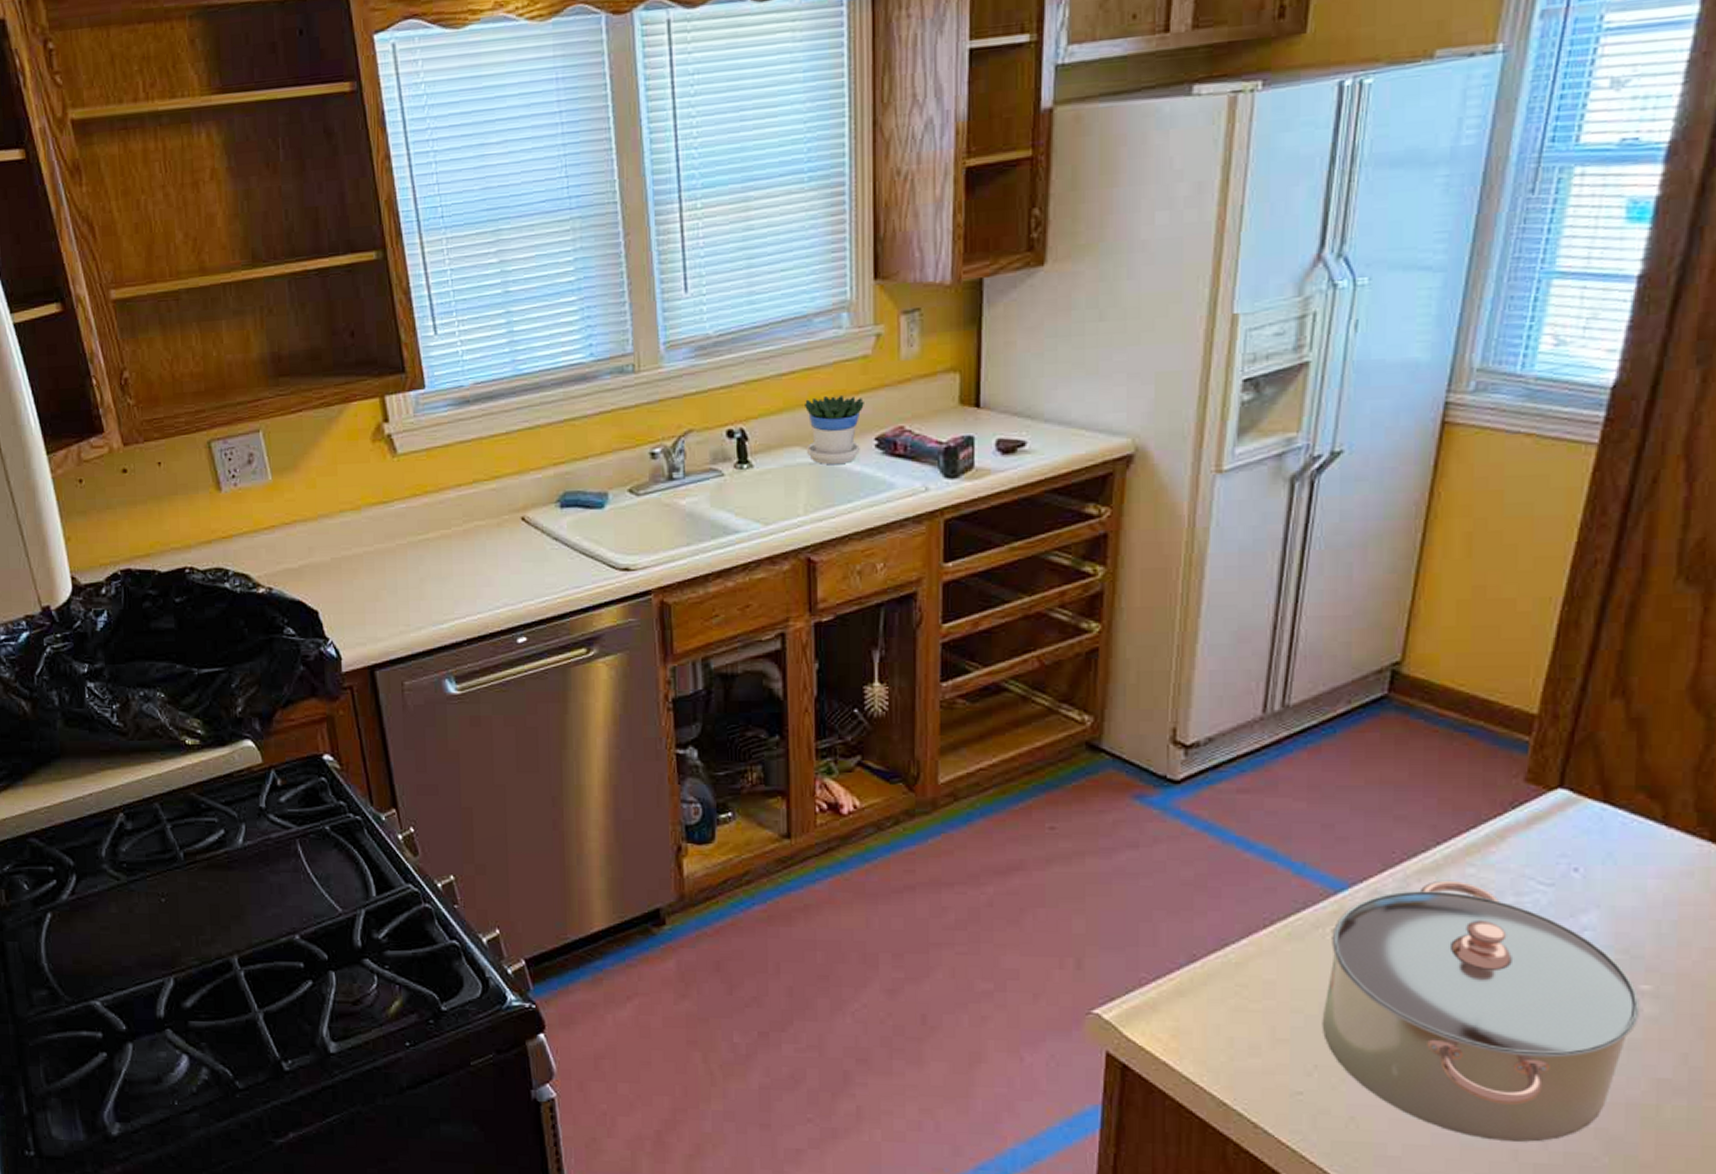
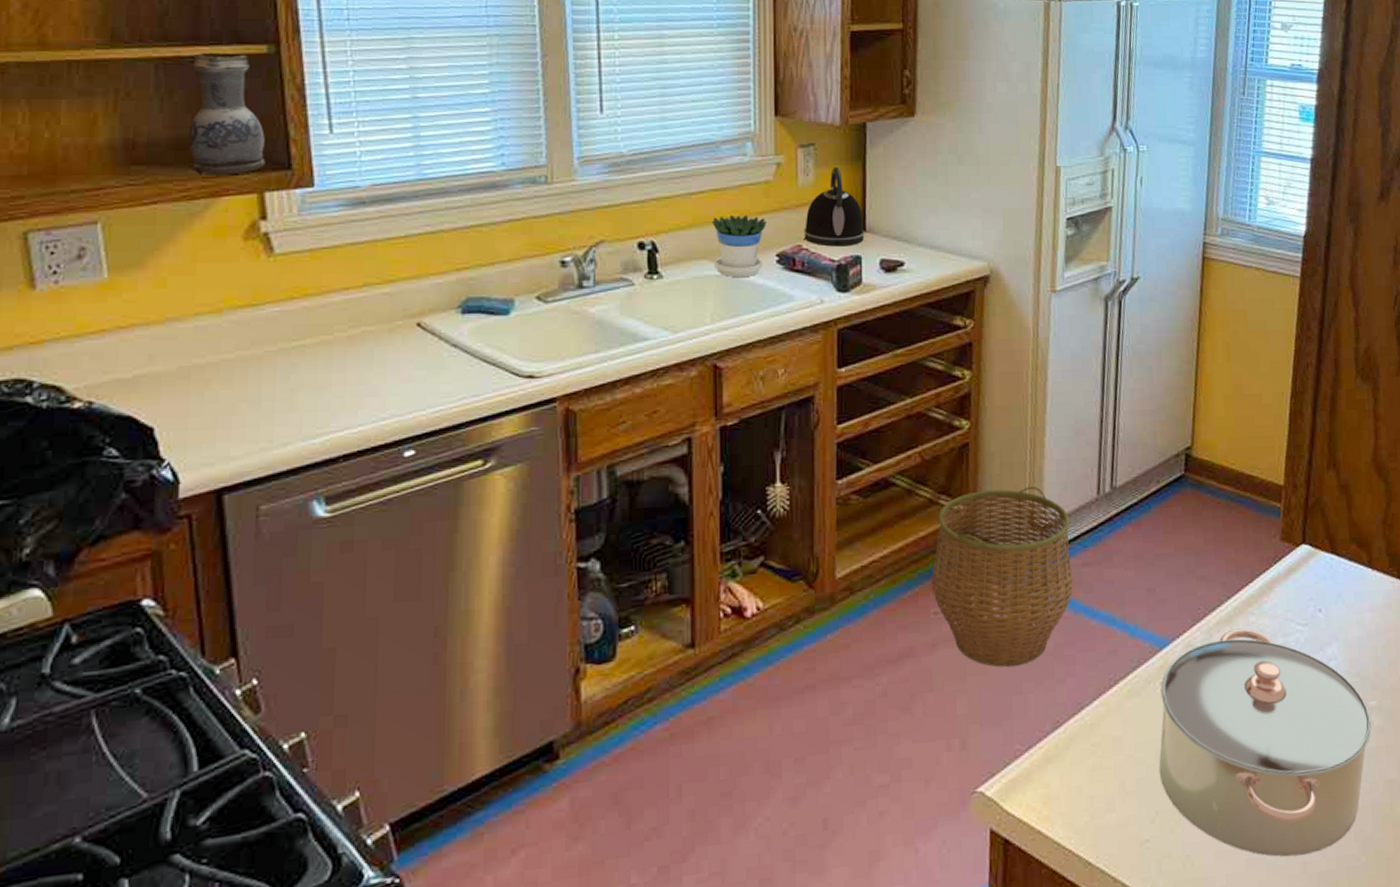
ceramic jug: none [317,262,383,383] -> present [188,52,266,175]
kettle: none [906,333,979,427] -> present [803,167,865,247]
basket: none [1047,699,1224,892] -> present [931,486,1073,667]

